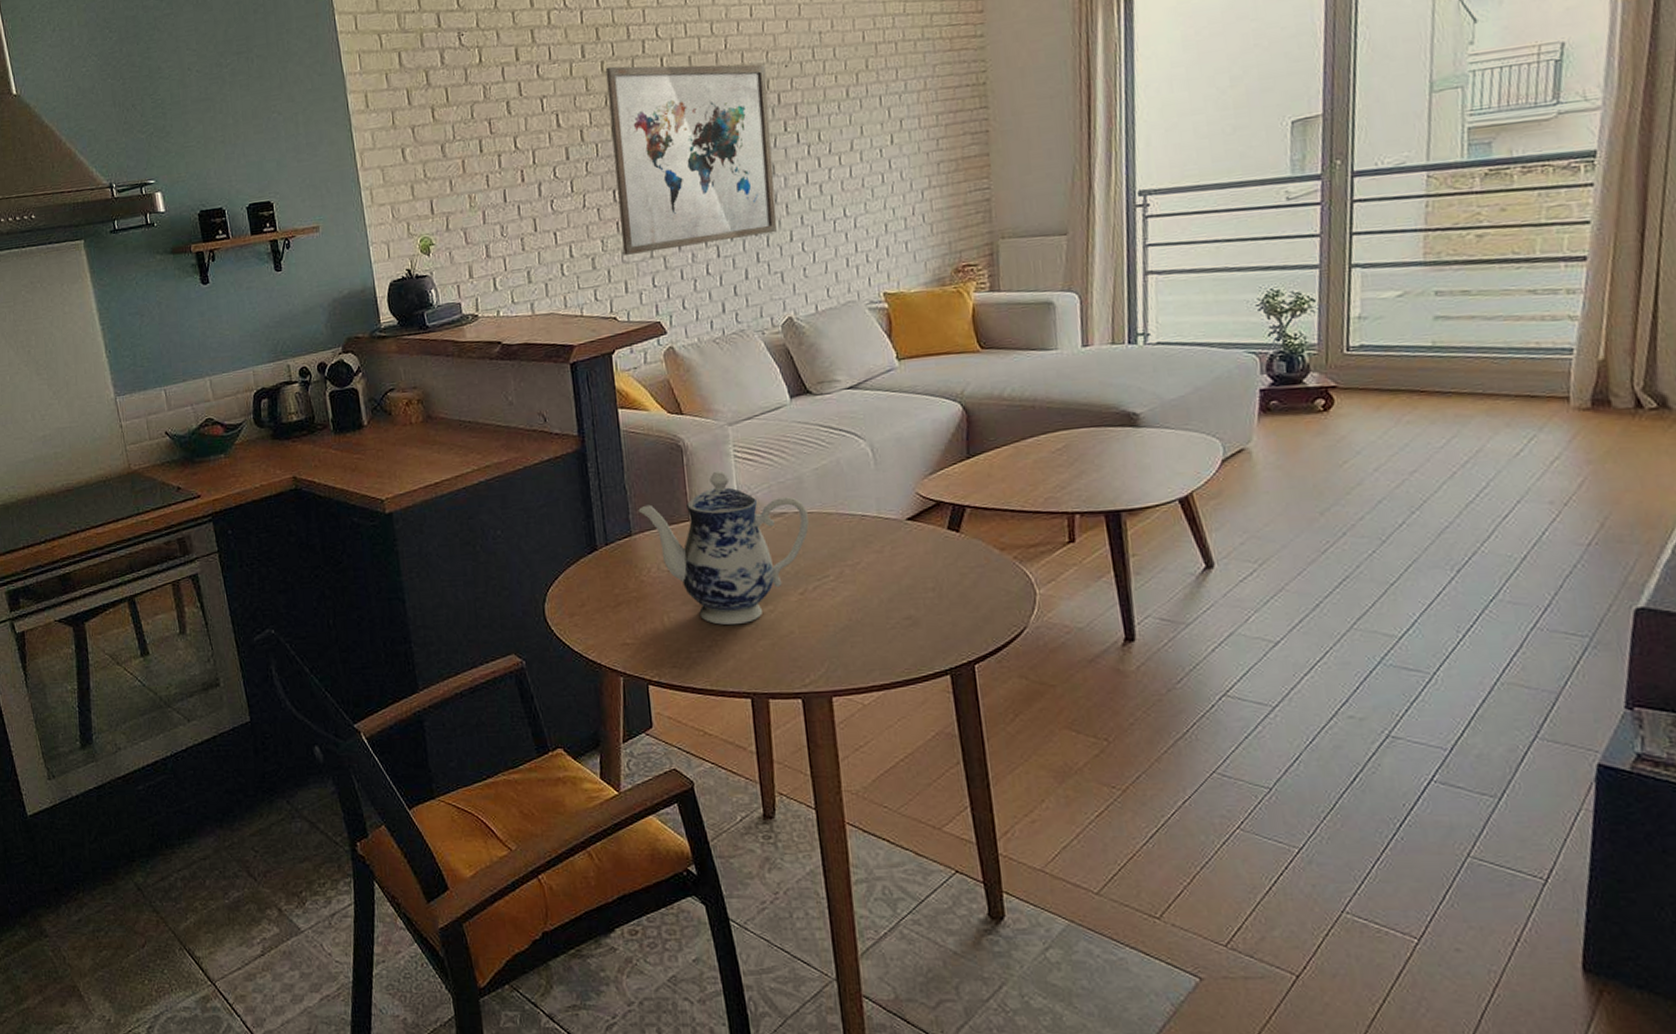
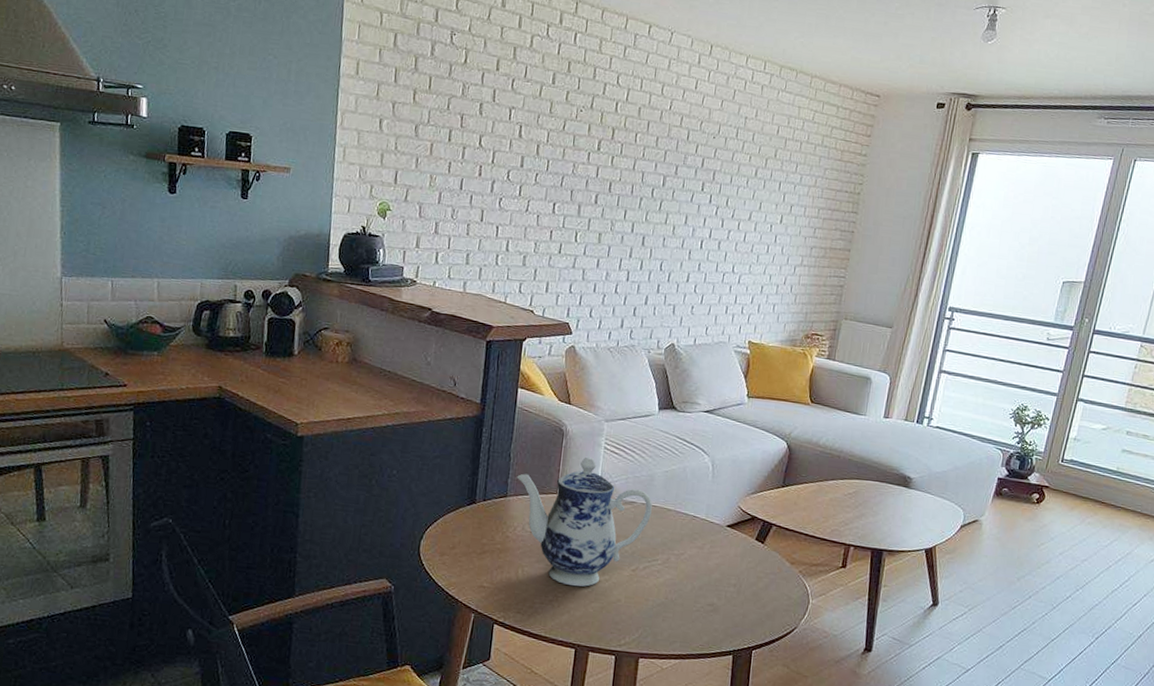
wall art: present [605,64,777,255] -> none [551,97,698,272]

